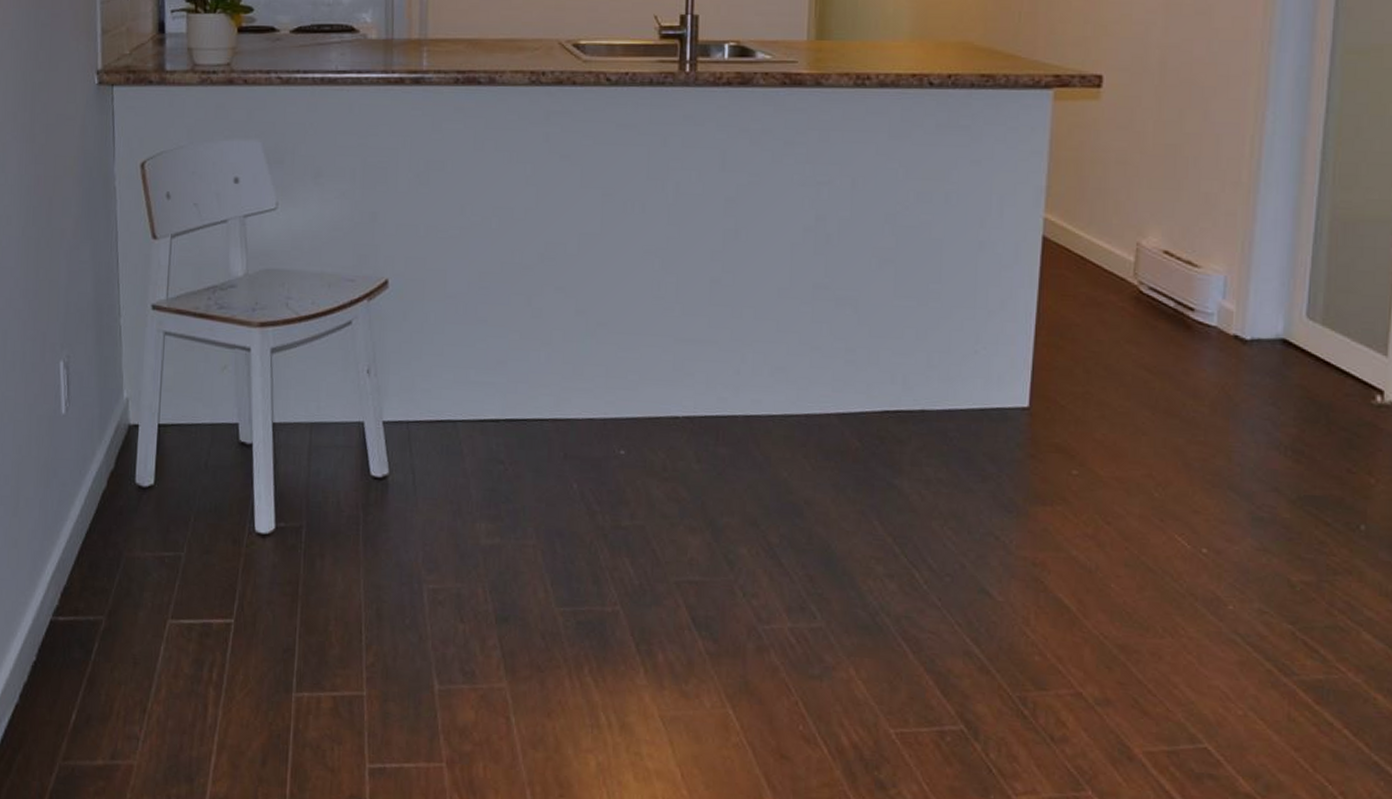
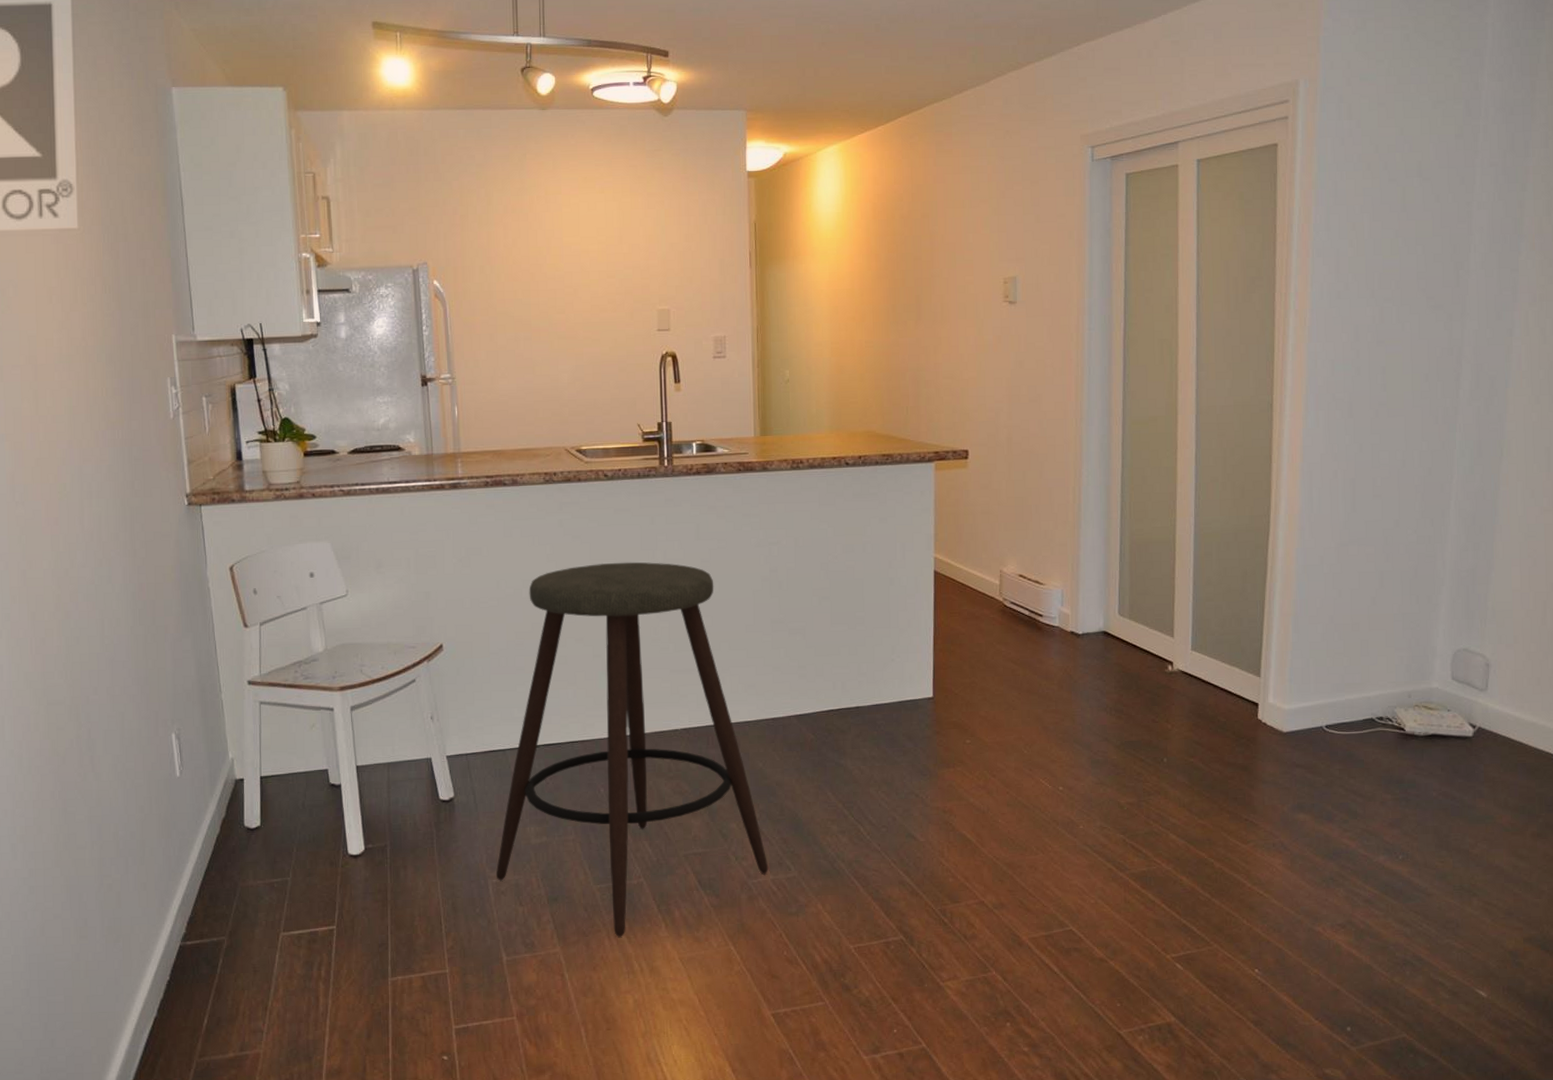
bar stool: none [434,192,787,679] -> present [496,562,769,937]

